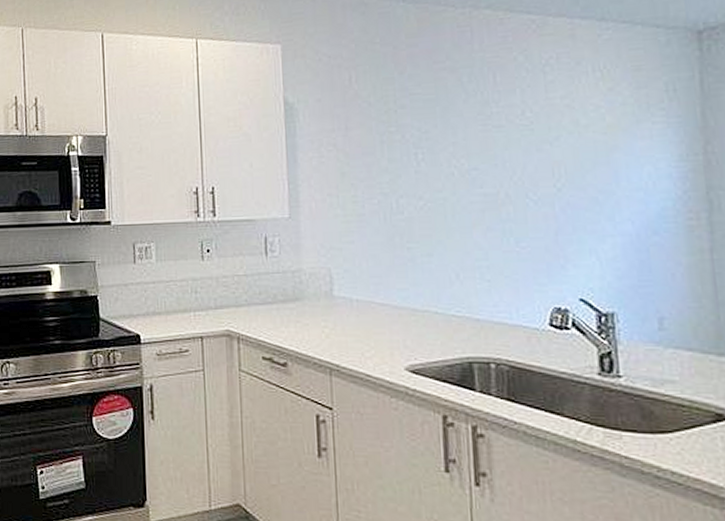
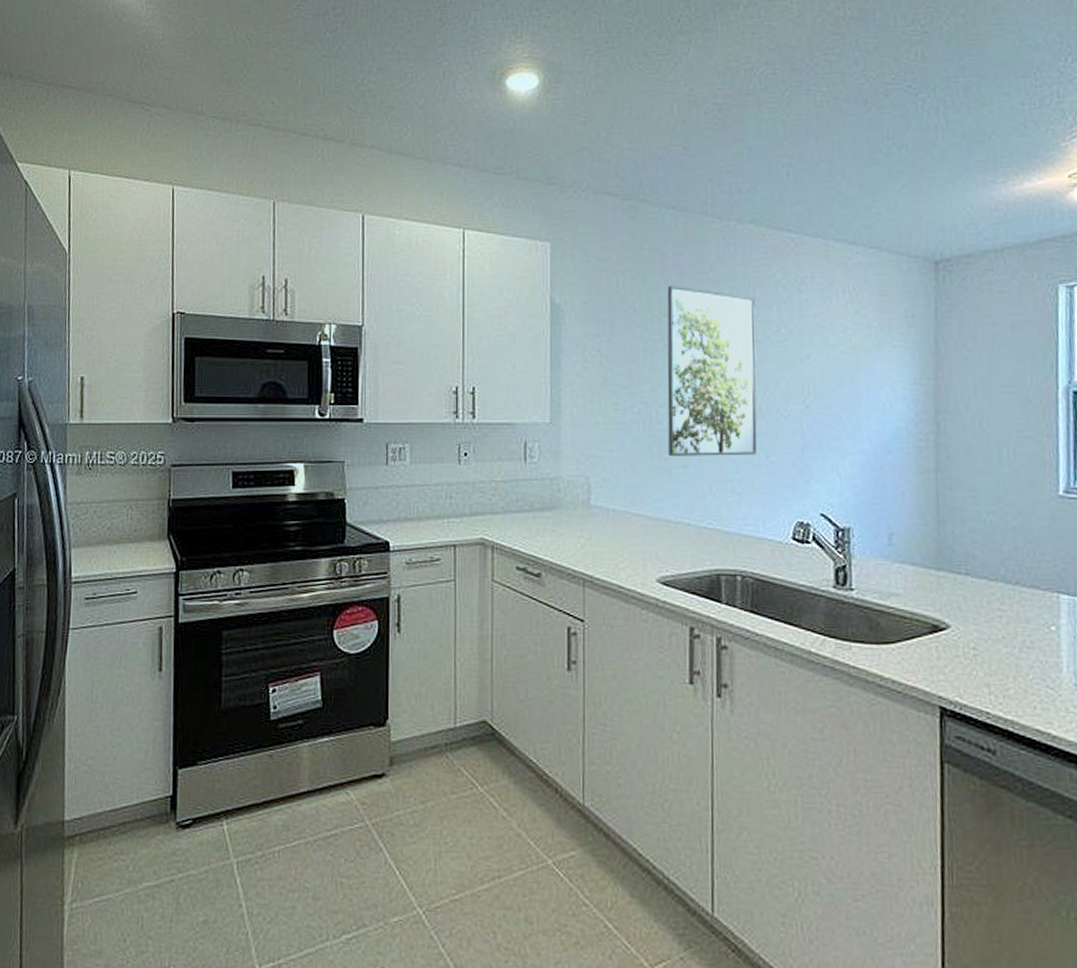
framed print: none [401,76,506,245] -> present [667,285,757,456]

